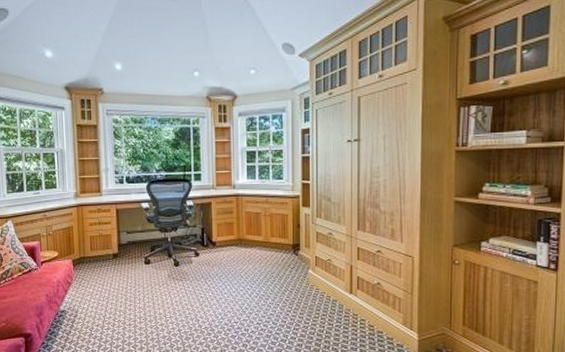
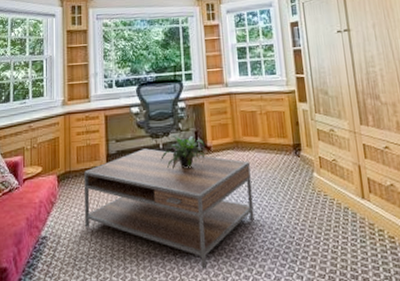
coffee table: none [98,241,252,343] -> present [84,148,254,269]
potted plant: none [169,230,212,261] -> present [161,135,206,170]

